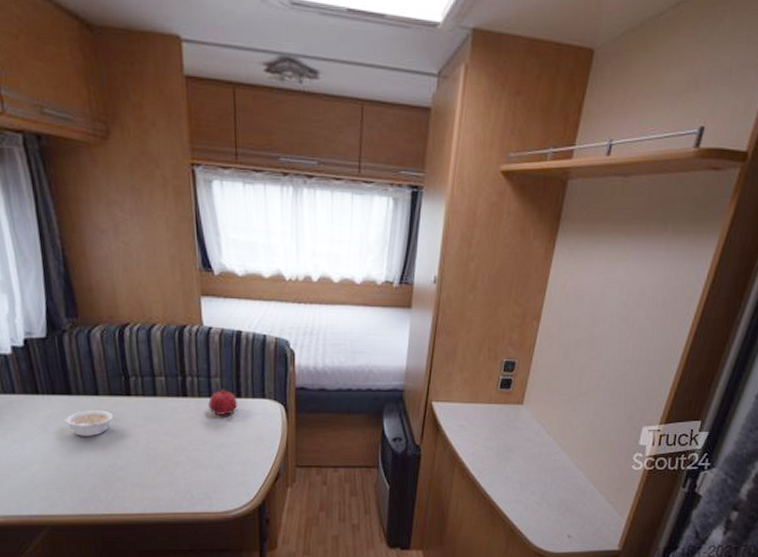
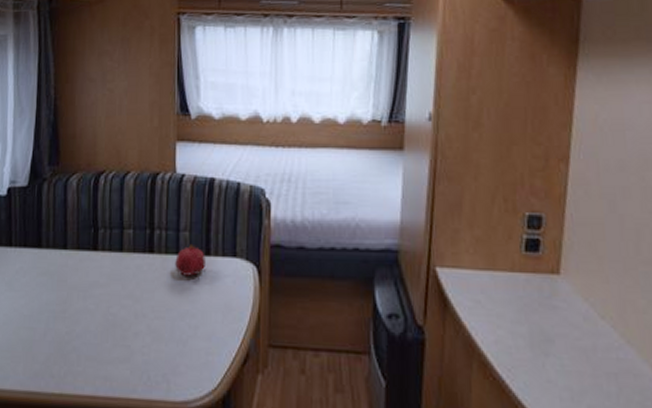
legume: present [64,410,114,436] -> none [31,266,78,296]

